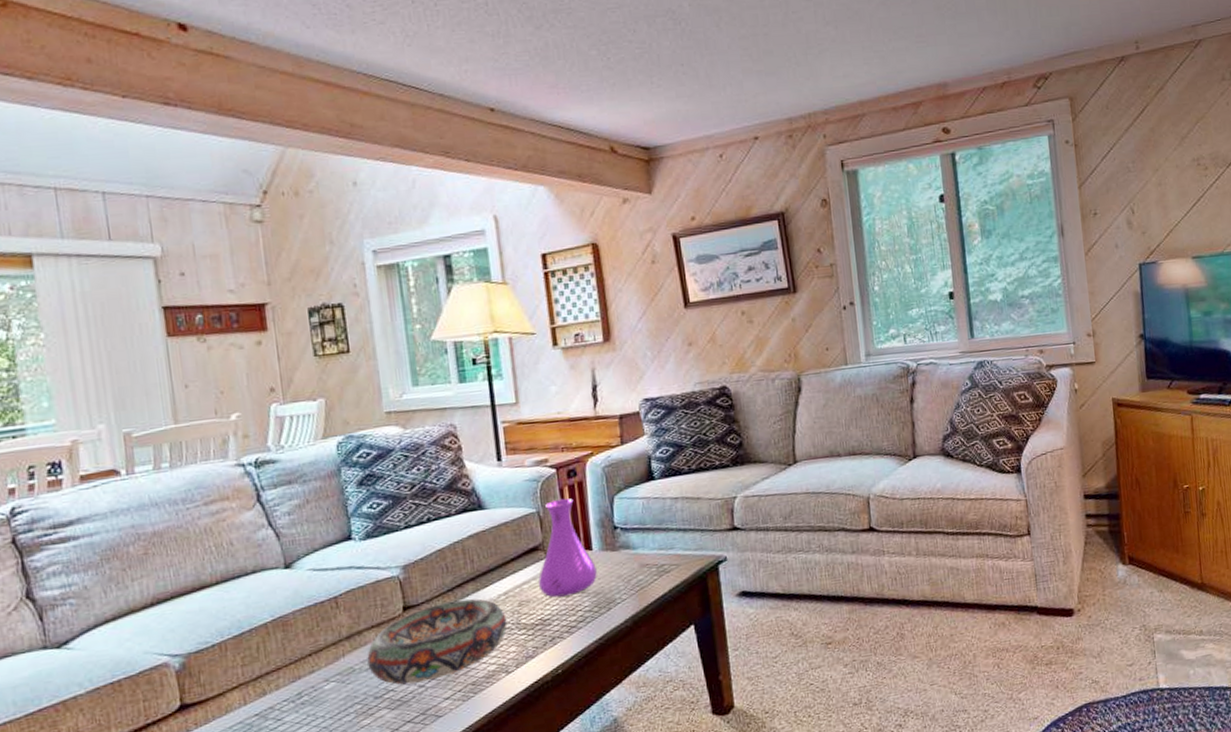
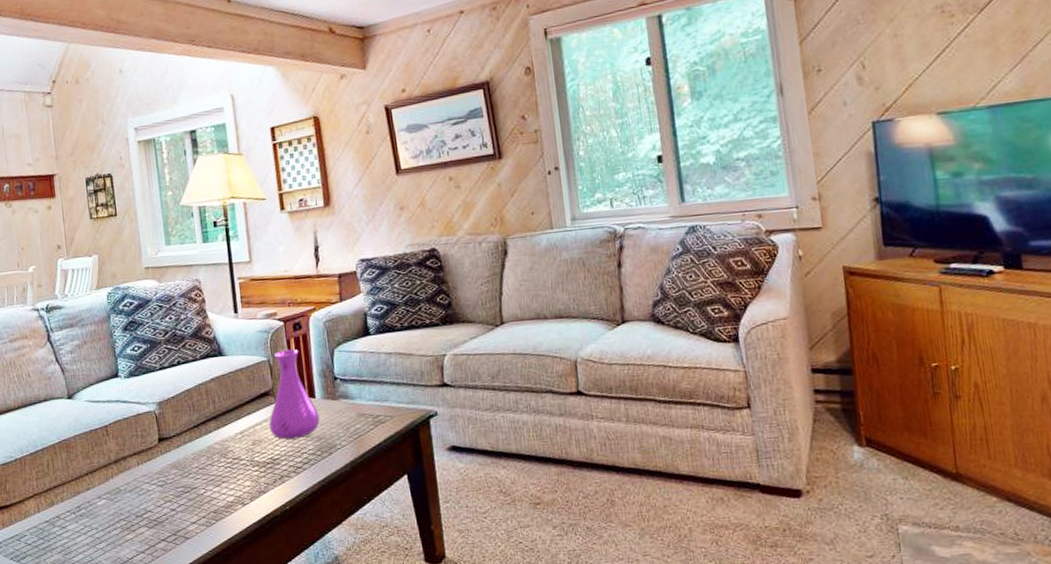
decorative bowl: present [367,598,508,685] -> none [130,435,243,507]

